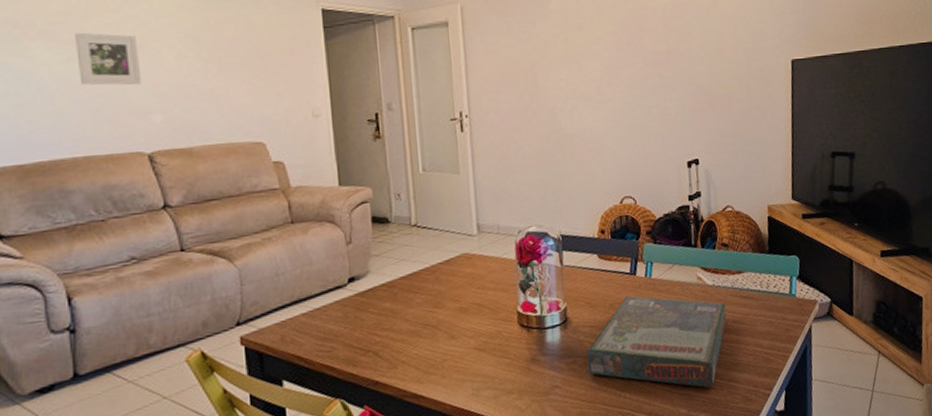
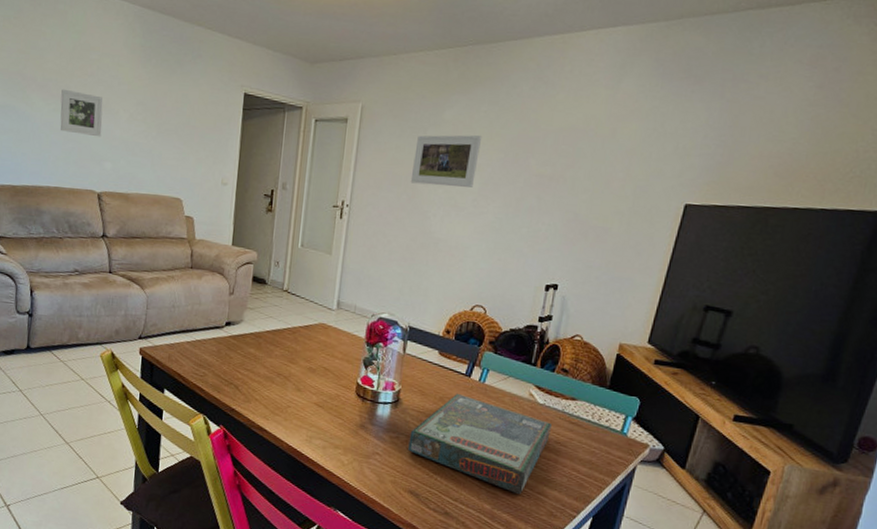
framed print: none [527,20,595,81] -> present [410,135,481,188]

